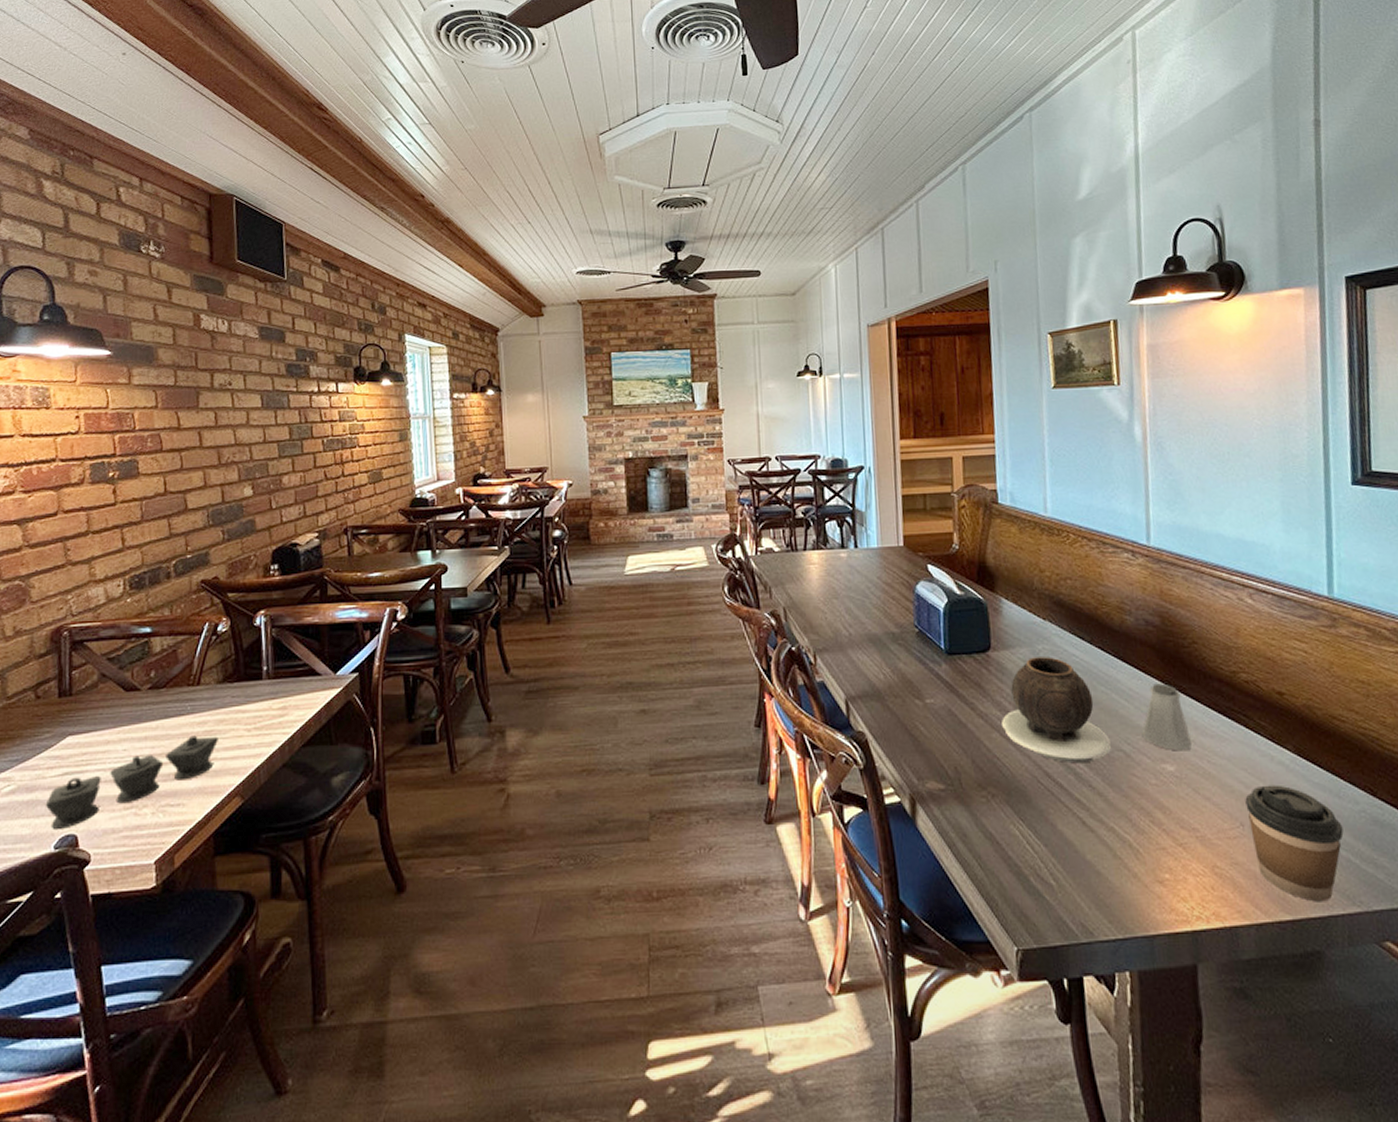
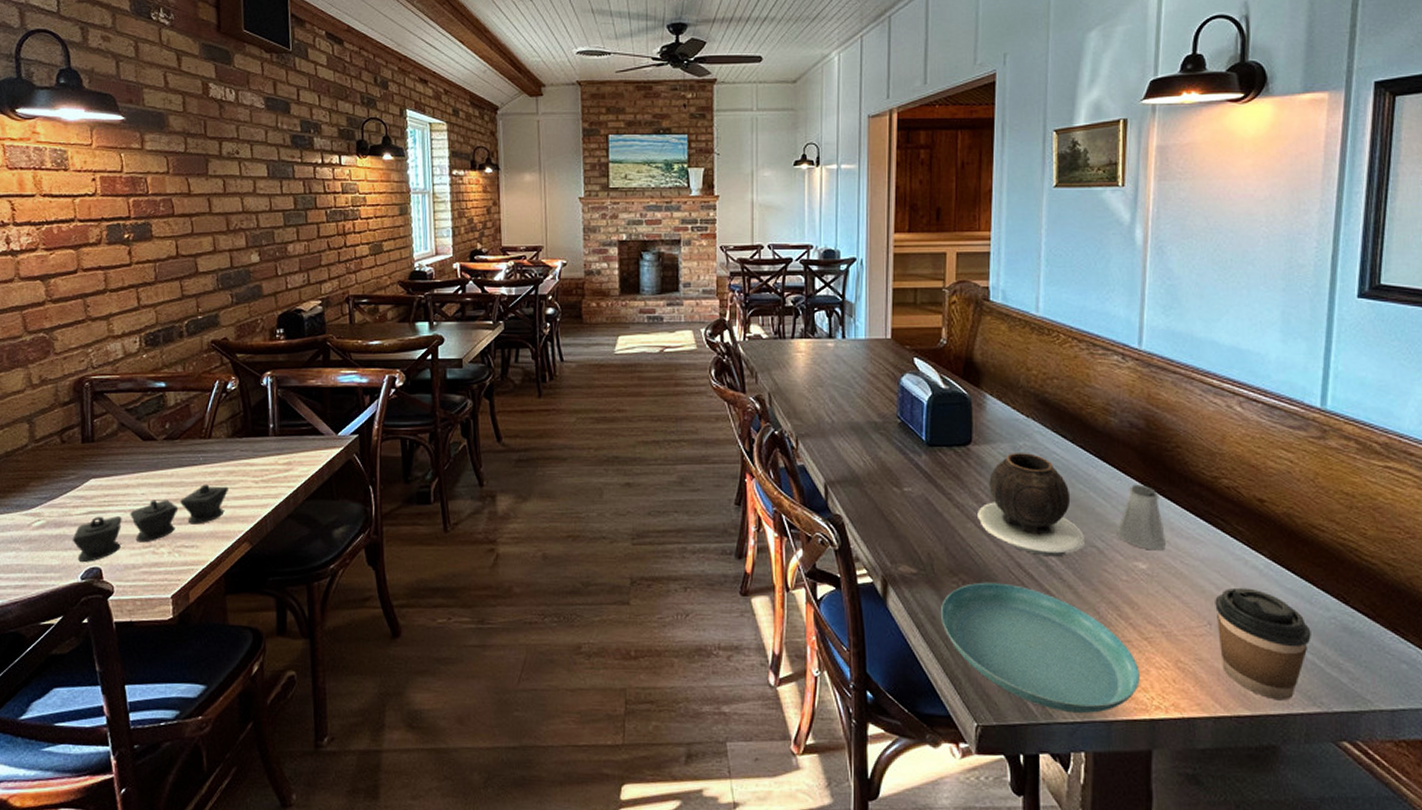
saucer: none [971,794,1179,929] -> present [940,582,1140,713]

